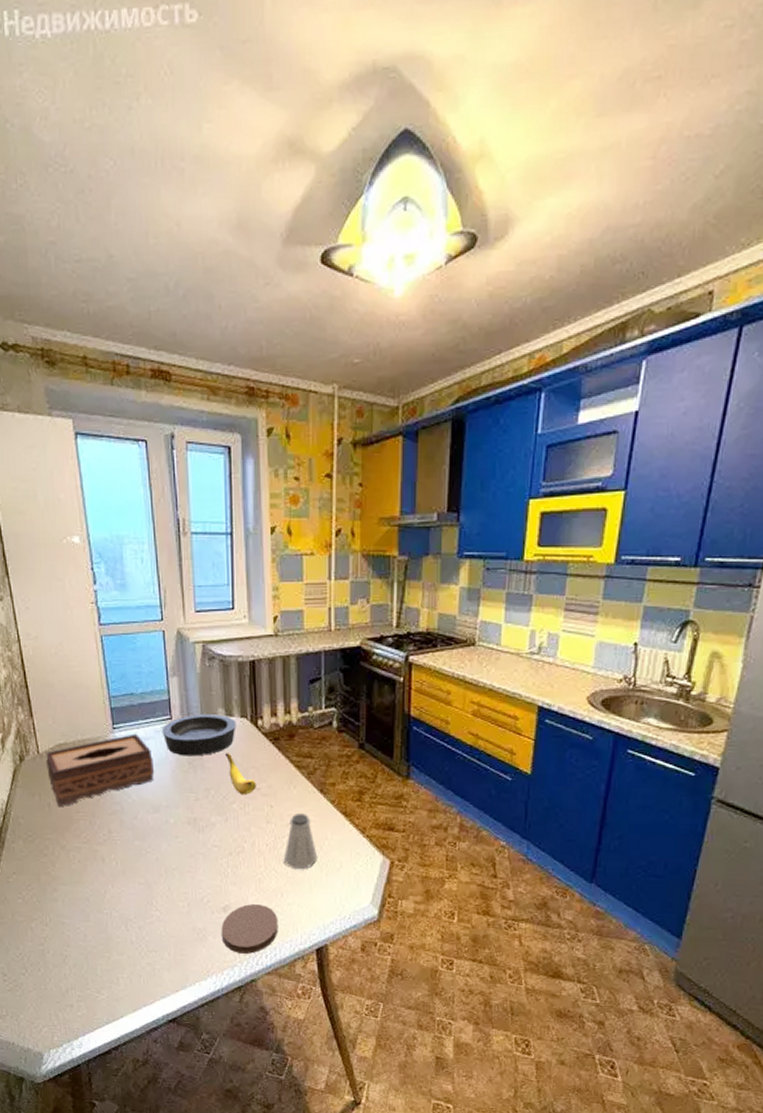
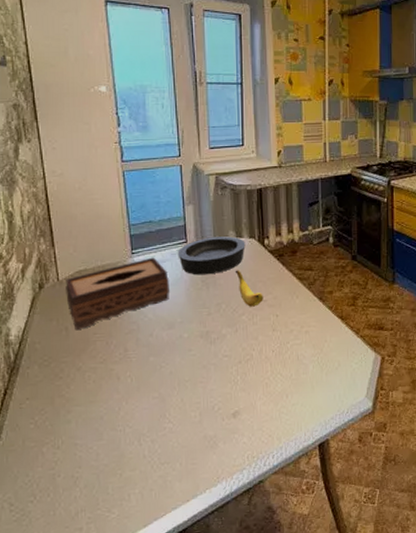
coaster: present [221,904,279,954] -> none [231,407,284,457]
saltshaker: present [283,812,317,869] -> none [288,319,318,371]

